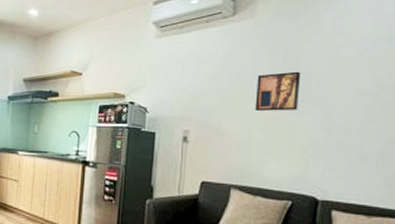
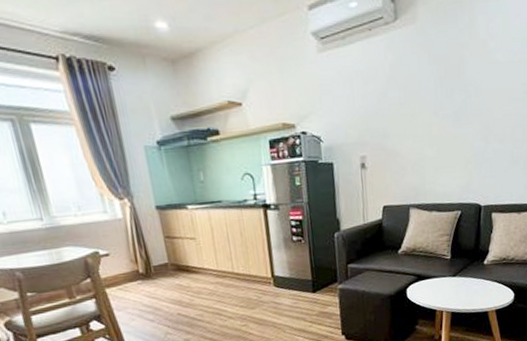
wall art: present [255,71,301,112] -> none [423,81,462,128]

